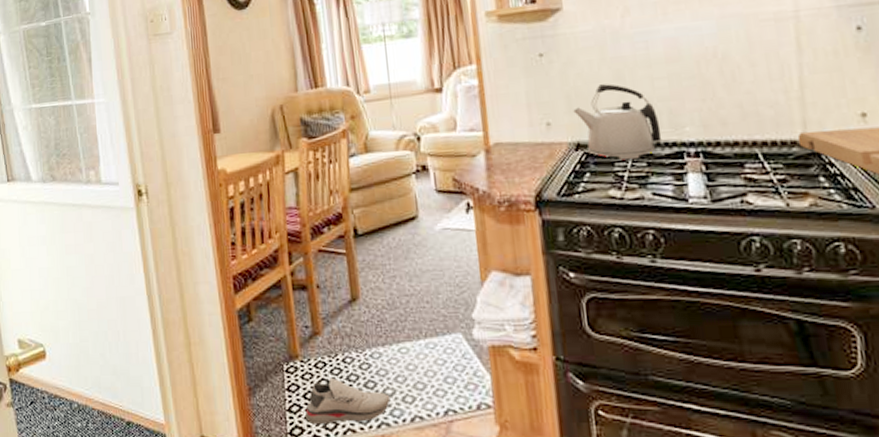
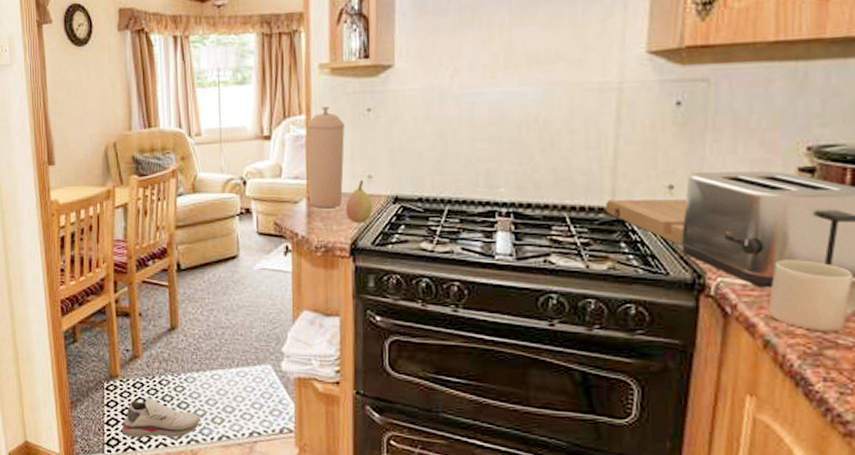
canister: none [478,54,522,161] -> present [306,106,346,209]
fruit: none [525,128,555,174] -> present [345,180,373,223]
kettle: present [573,84,662,161] -> none [395,142,477,216]

